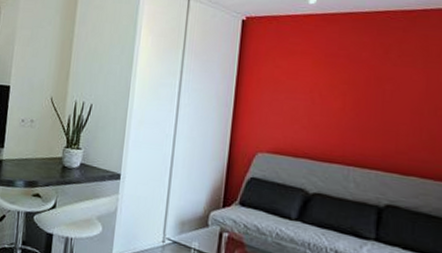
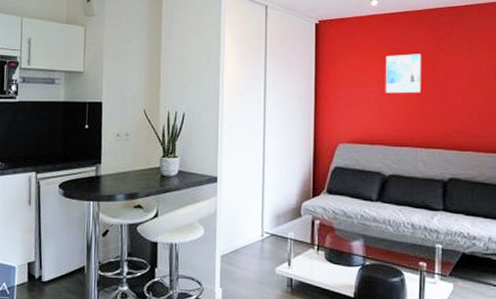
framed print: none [316,60,363,105] -> present [385,54,421,94]

